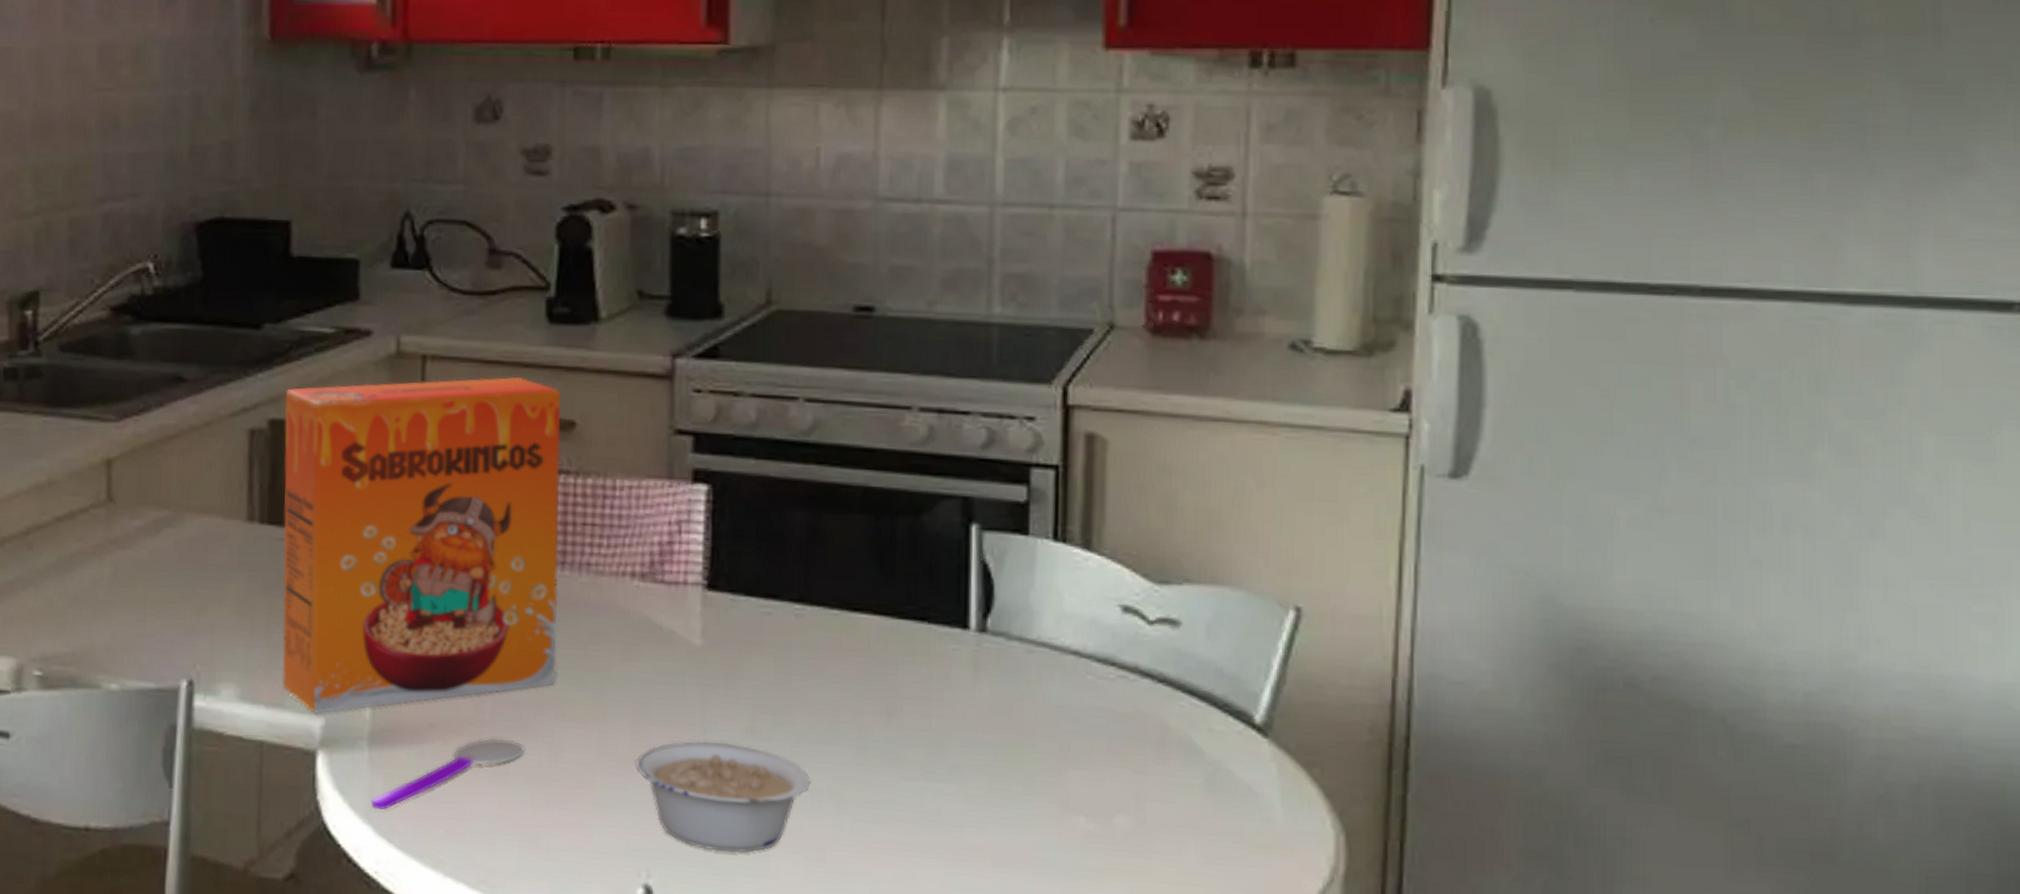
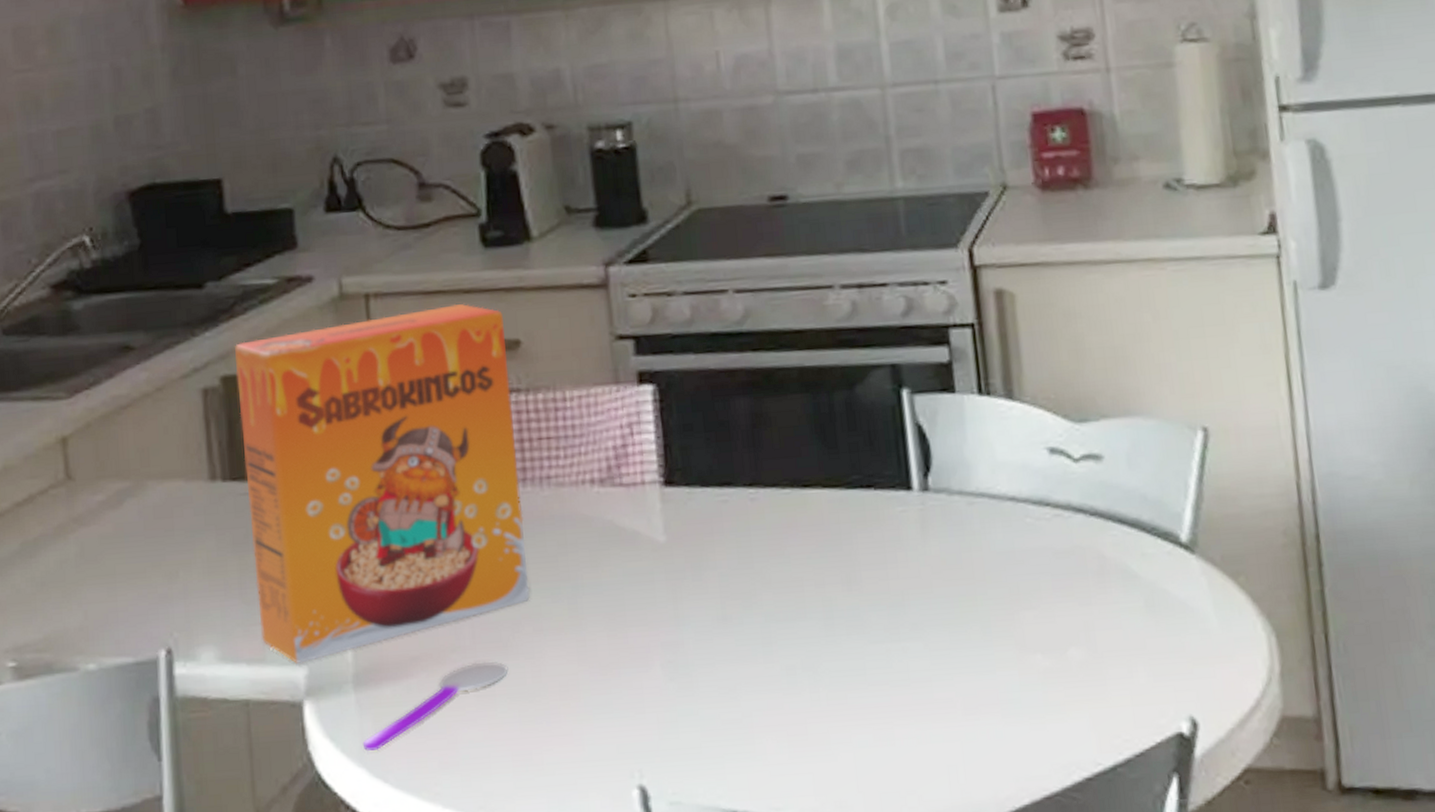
legume: present [634,741,811,854] -> none [615,633,785,742]

